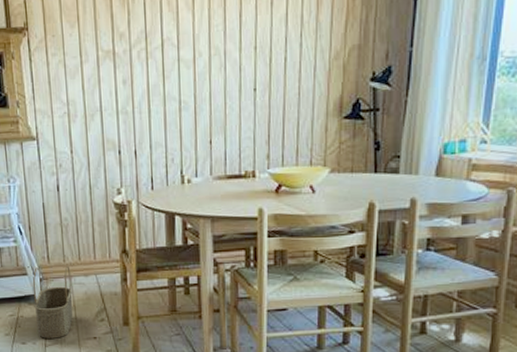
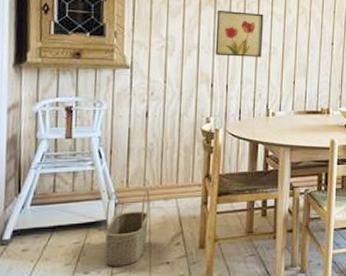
wall art: none [117,61,171,118] -> present [215,11,264,57]

